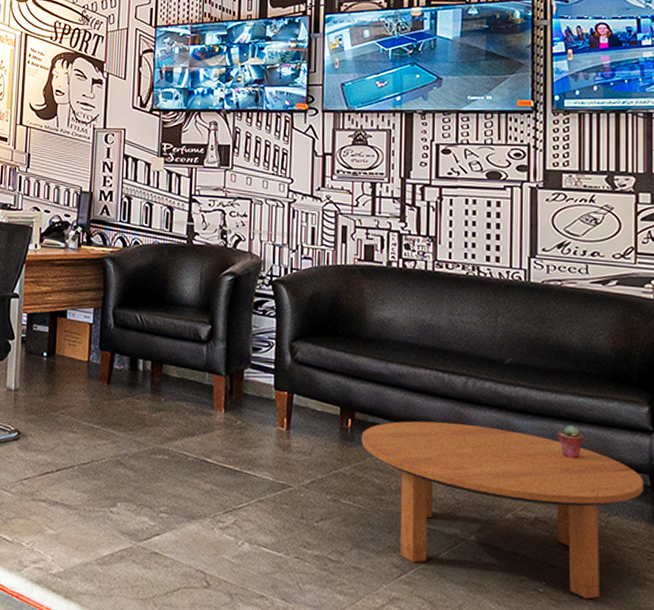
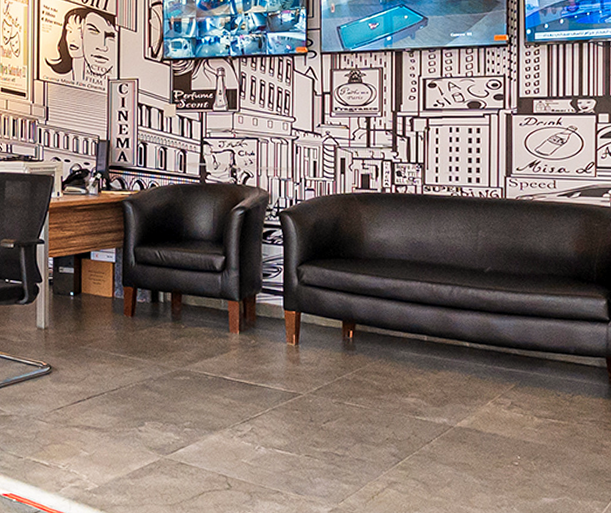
coffee table: present [361,421,644,599] -> none [361,327,601,467]
potted succulent: present [558,426,584,459] -> none [530,322,552,350]

